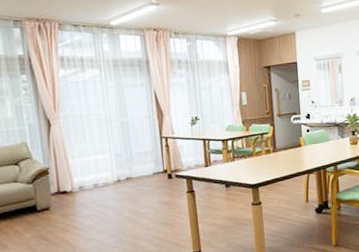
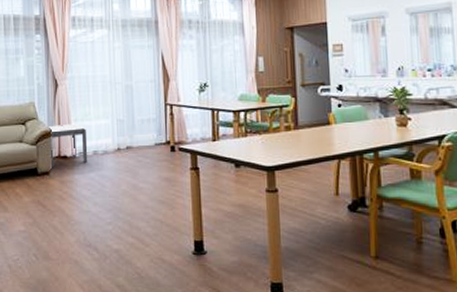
side table: none [45,160,89,203] -> present [49,123,88,167]

